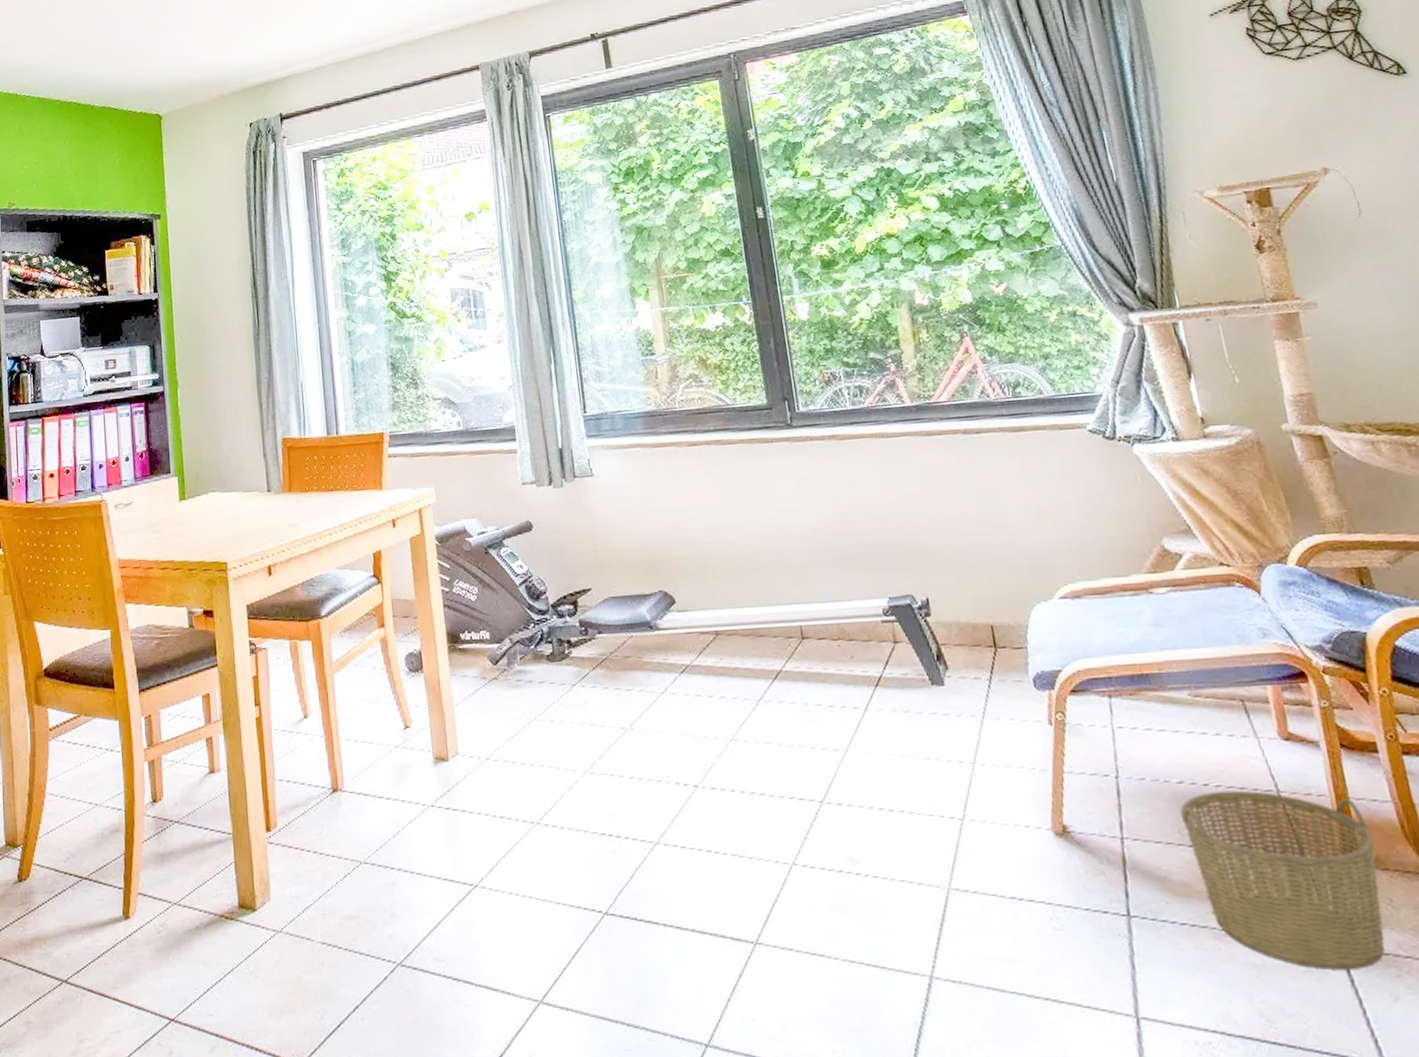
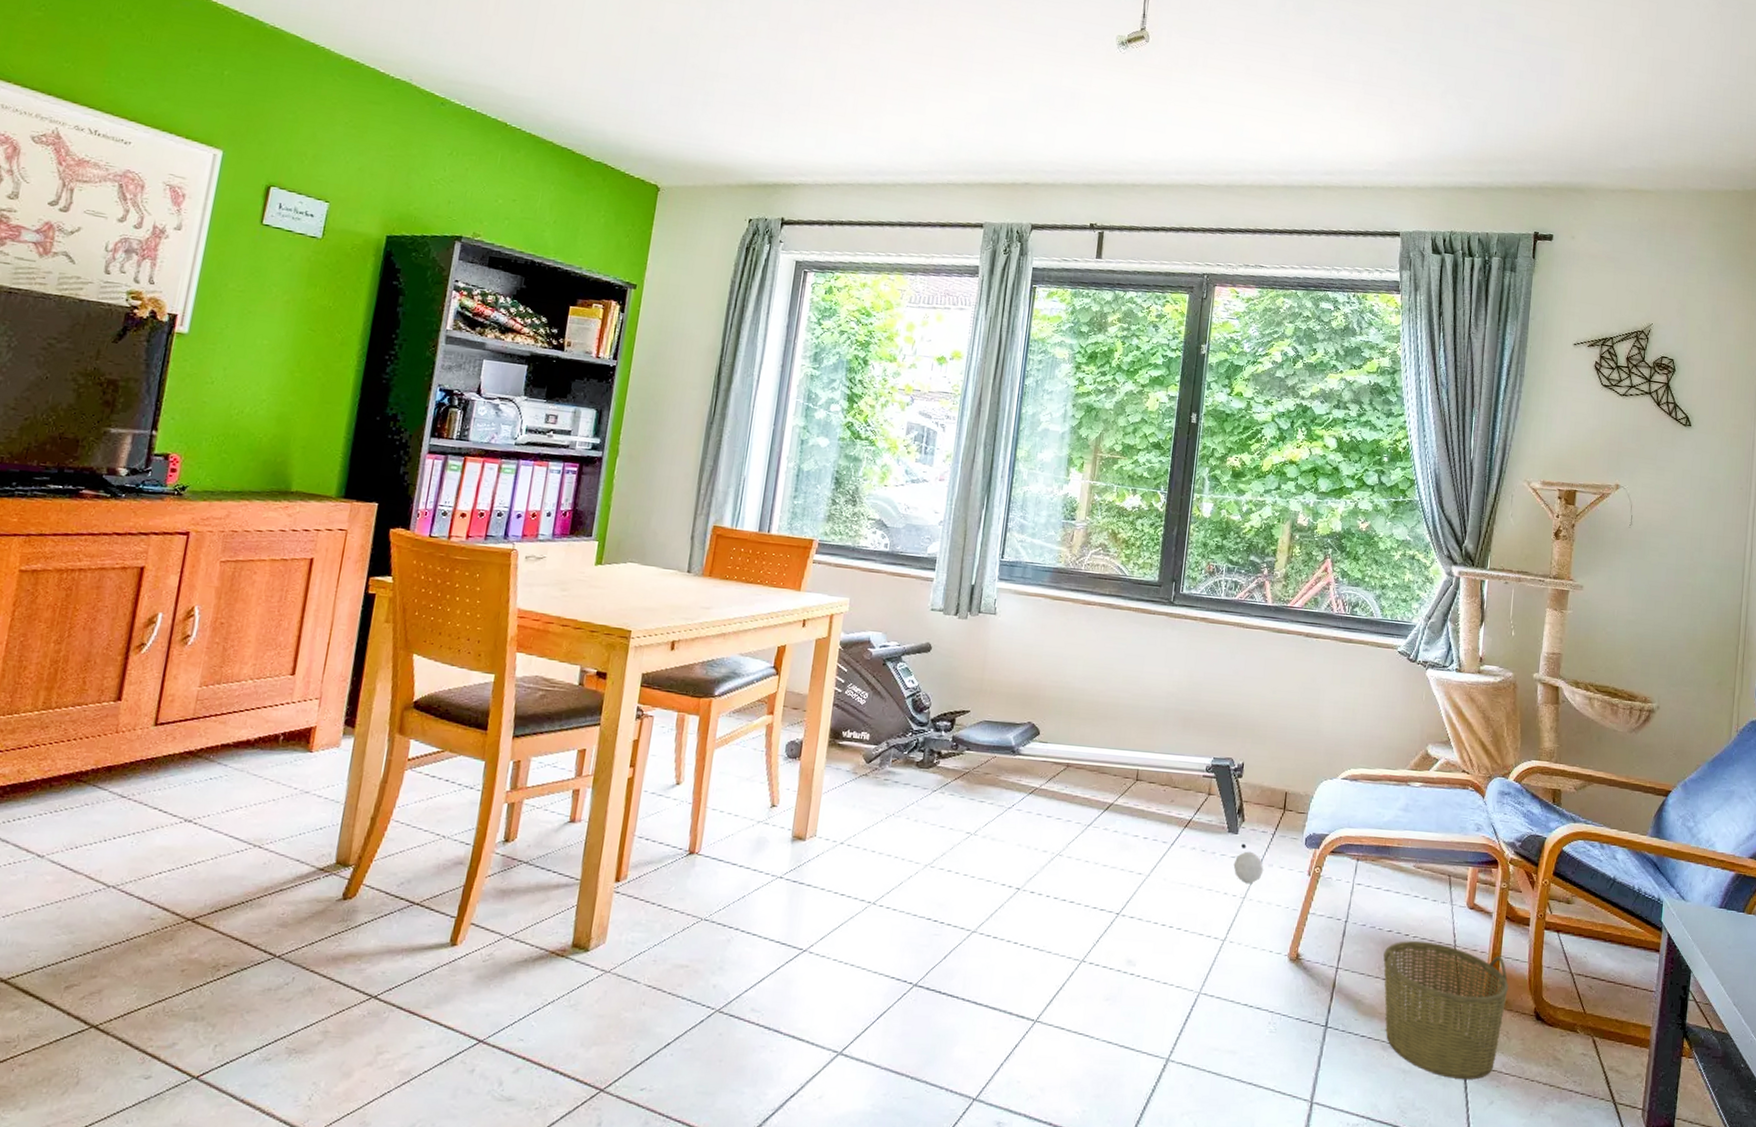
cat toy: none [948,695,990,746] -> present [1233,843,1264,884]

